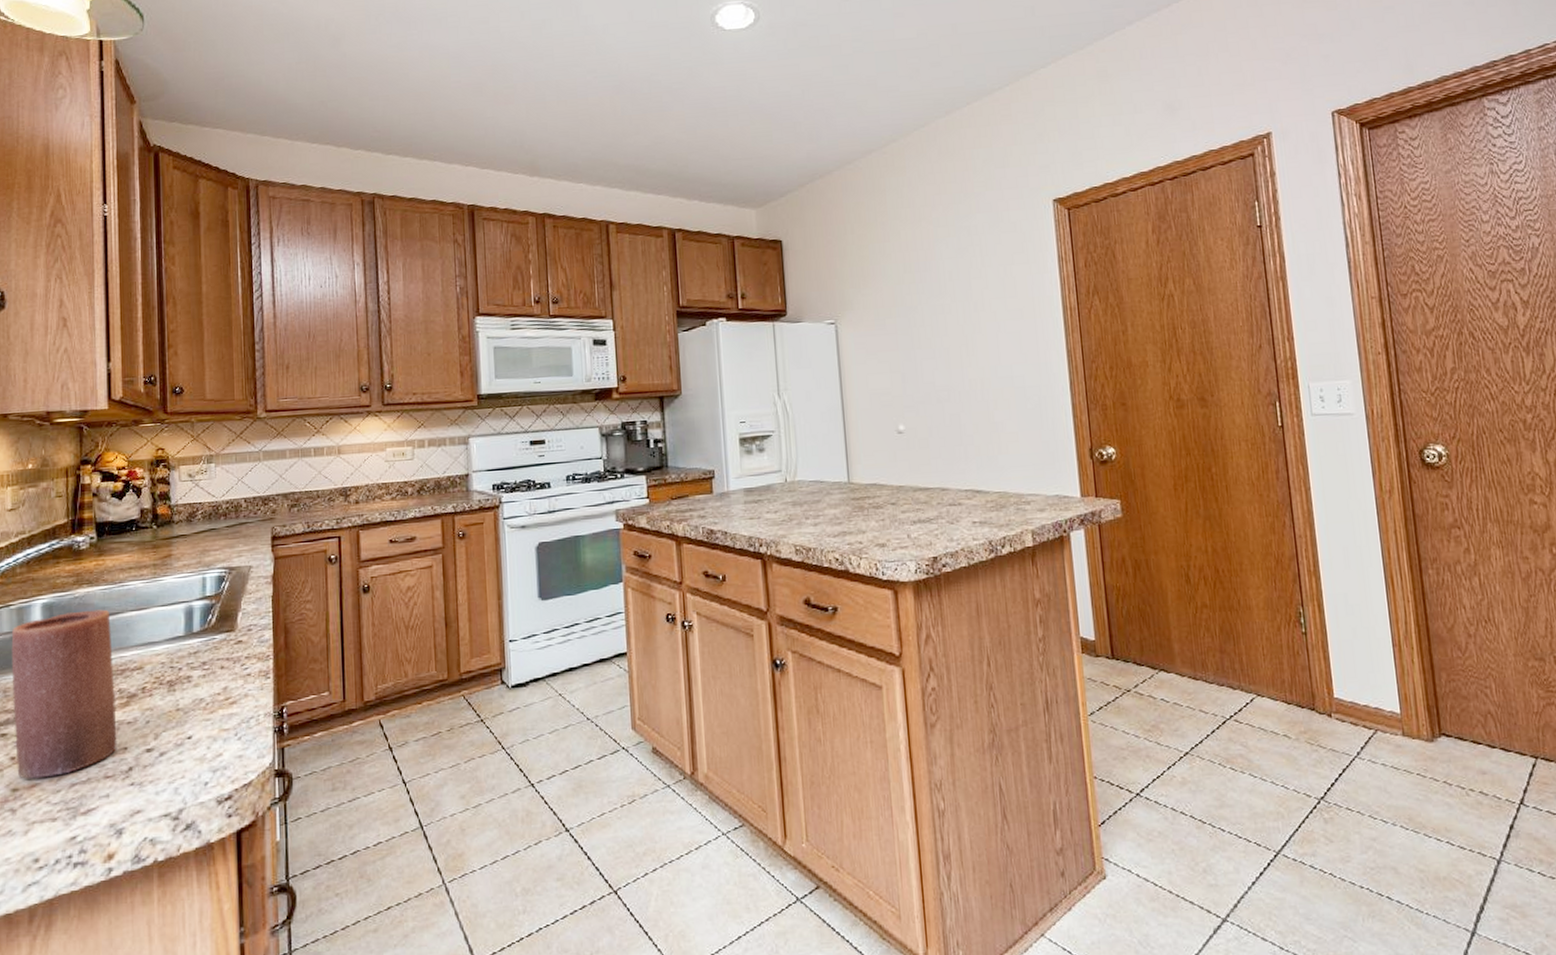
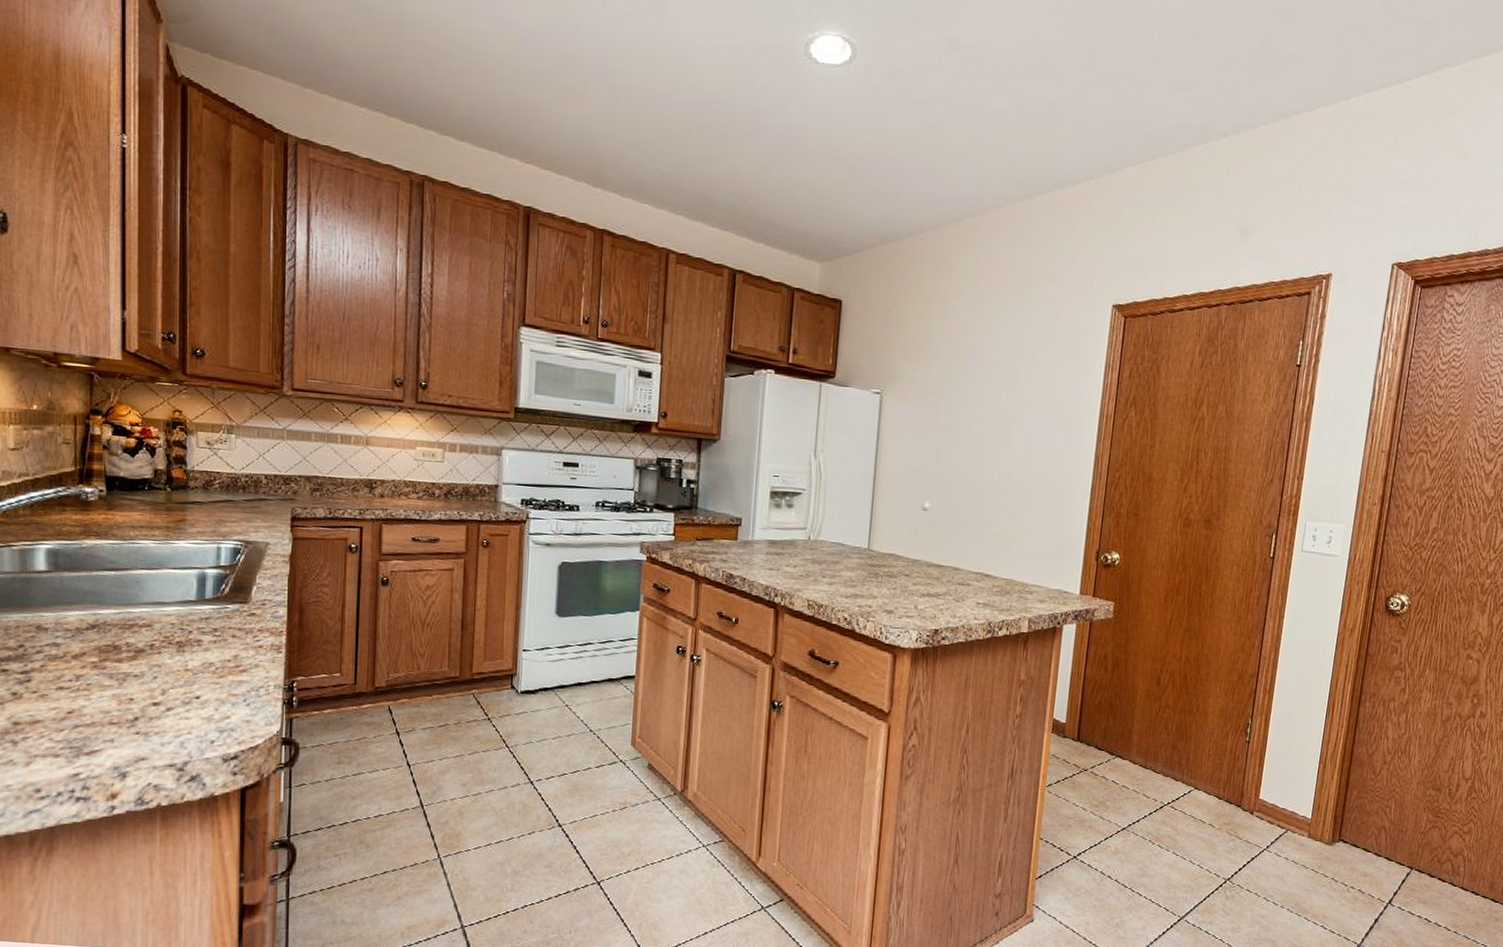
candle: present [11,609,117,779] -> none [13,561,123,716]

